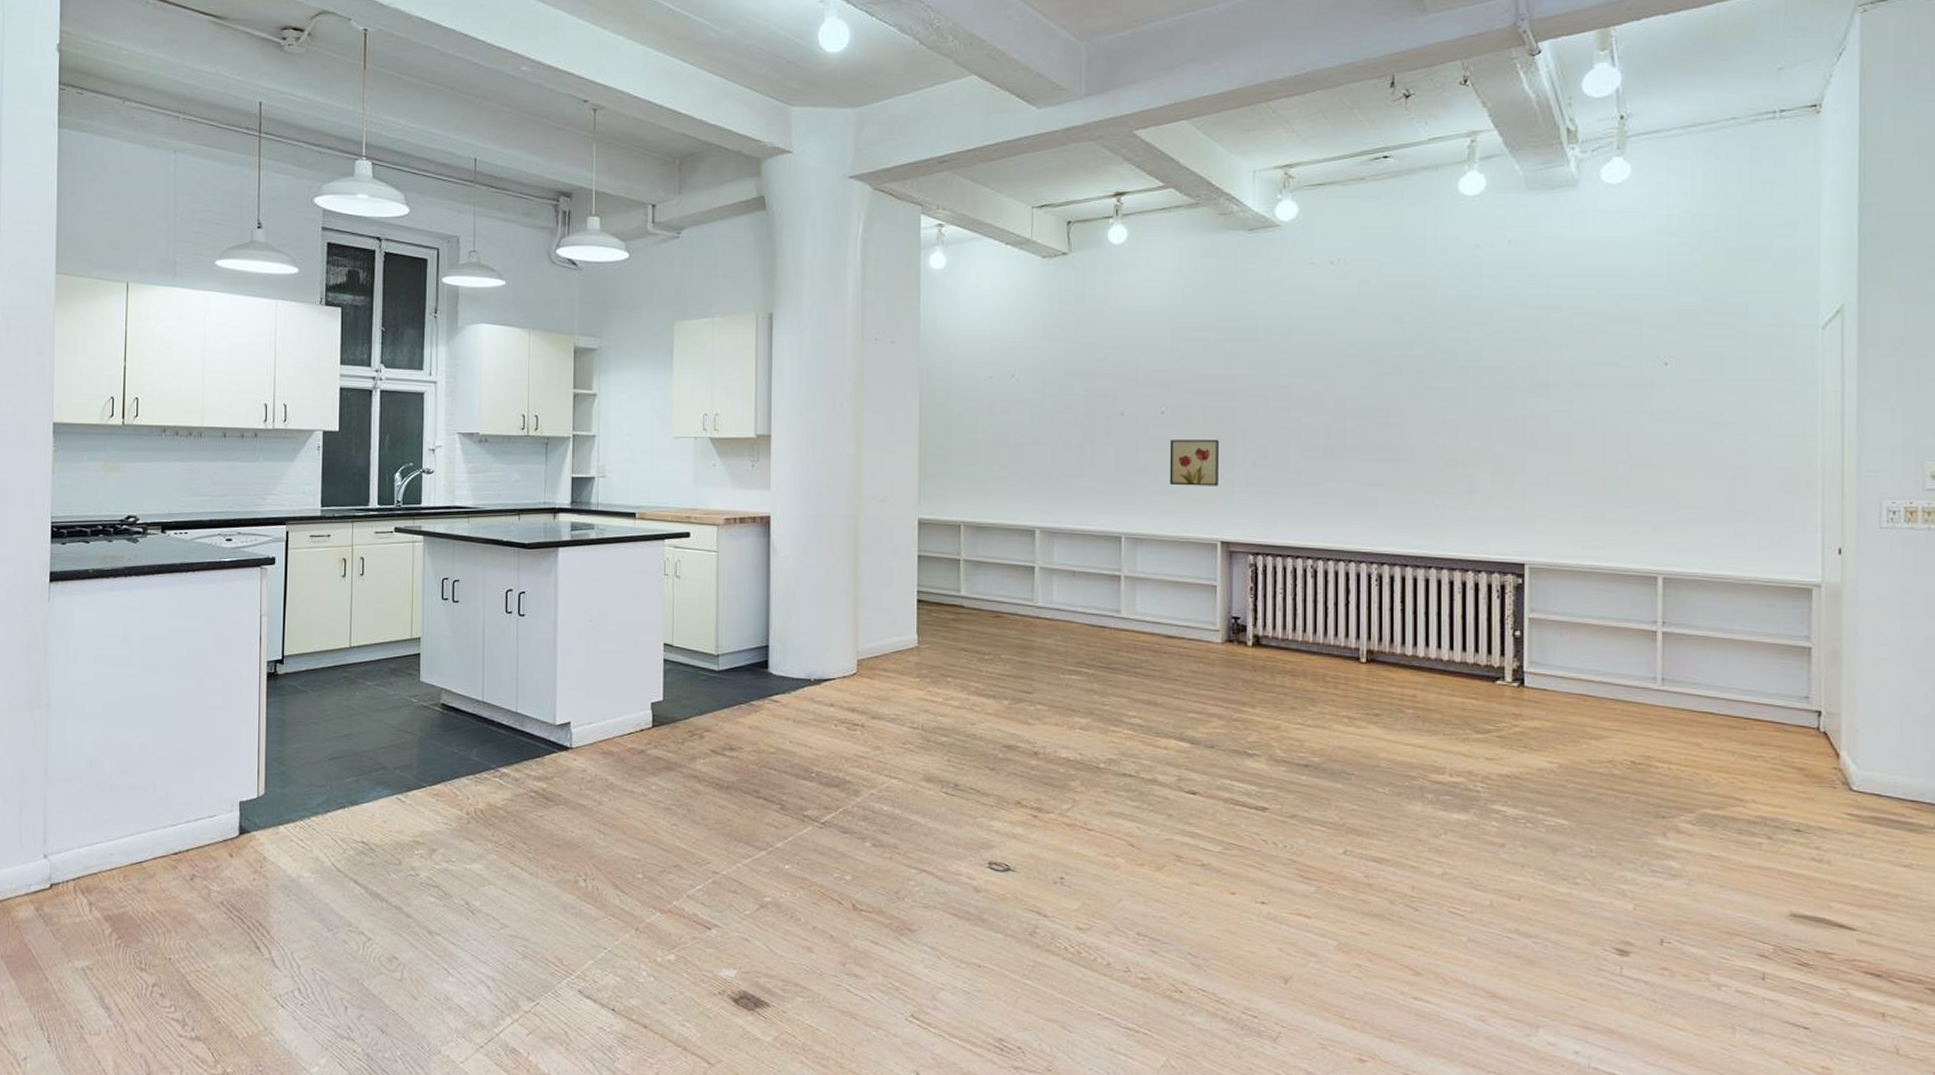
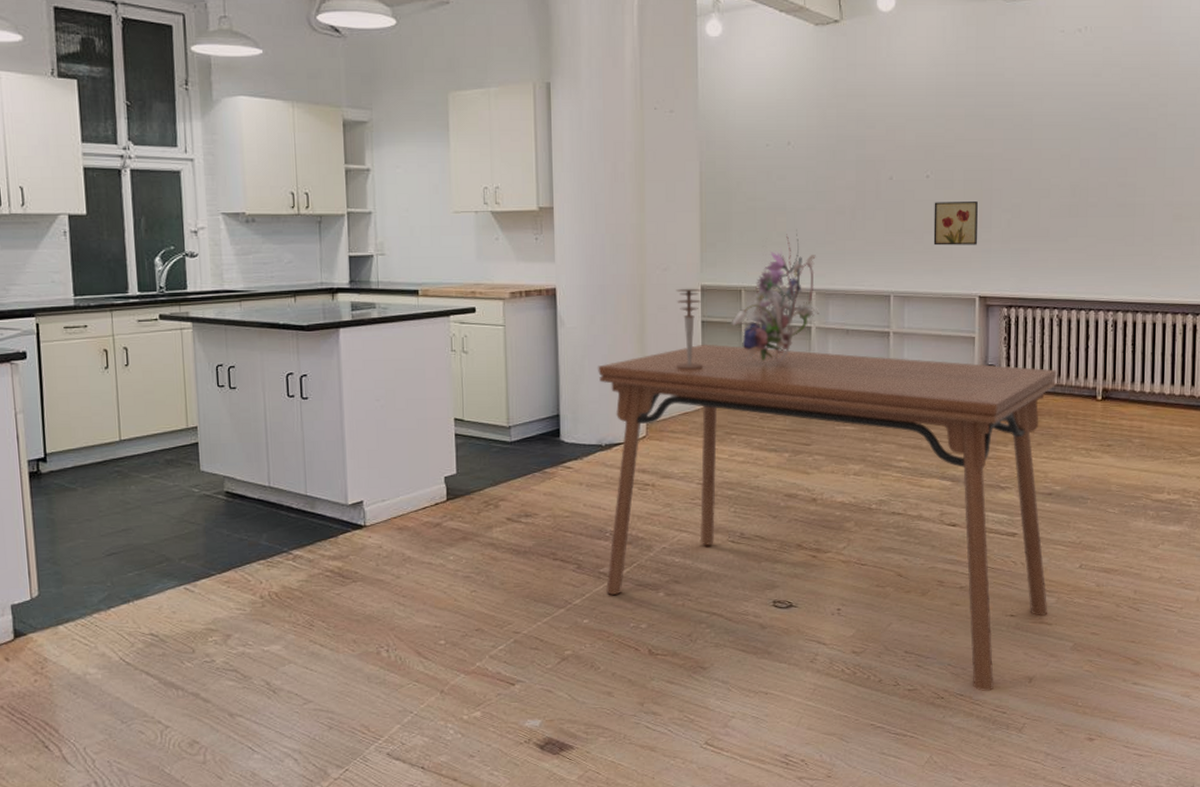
dining table: none [809,579,1312,989] -> present [598,344,1057,691]
candlestick: none [891,521,919,606] -> present [676,288,703,370]
bouquet: none [949,465,1070,603] -> present [731,230,844,363]

